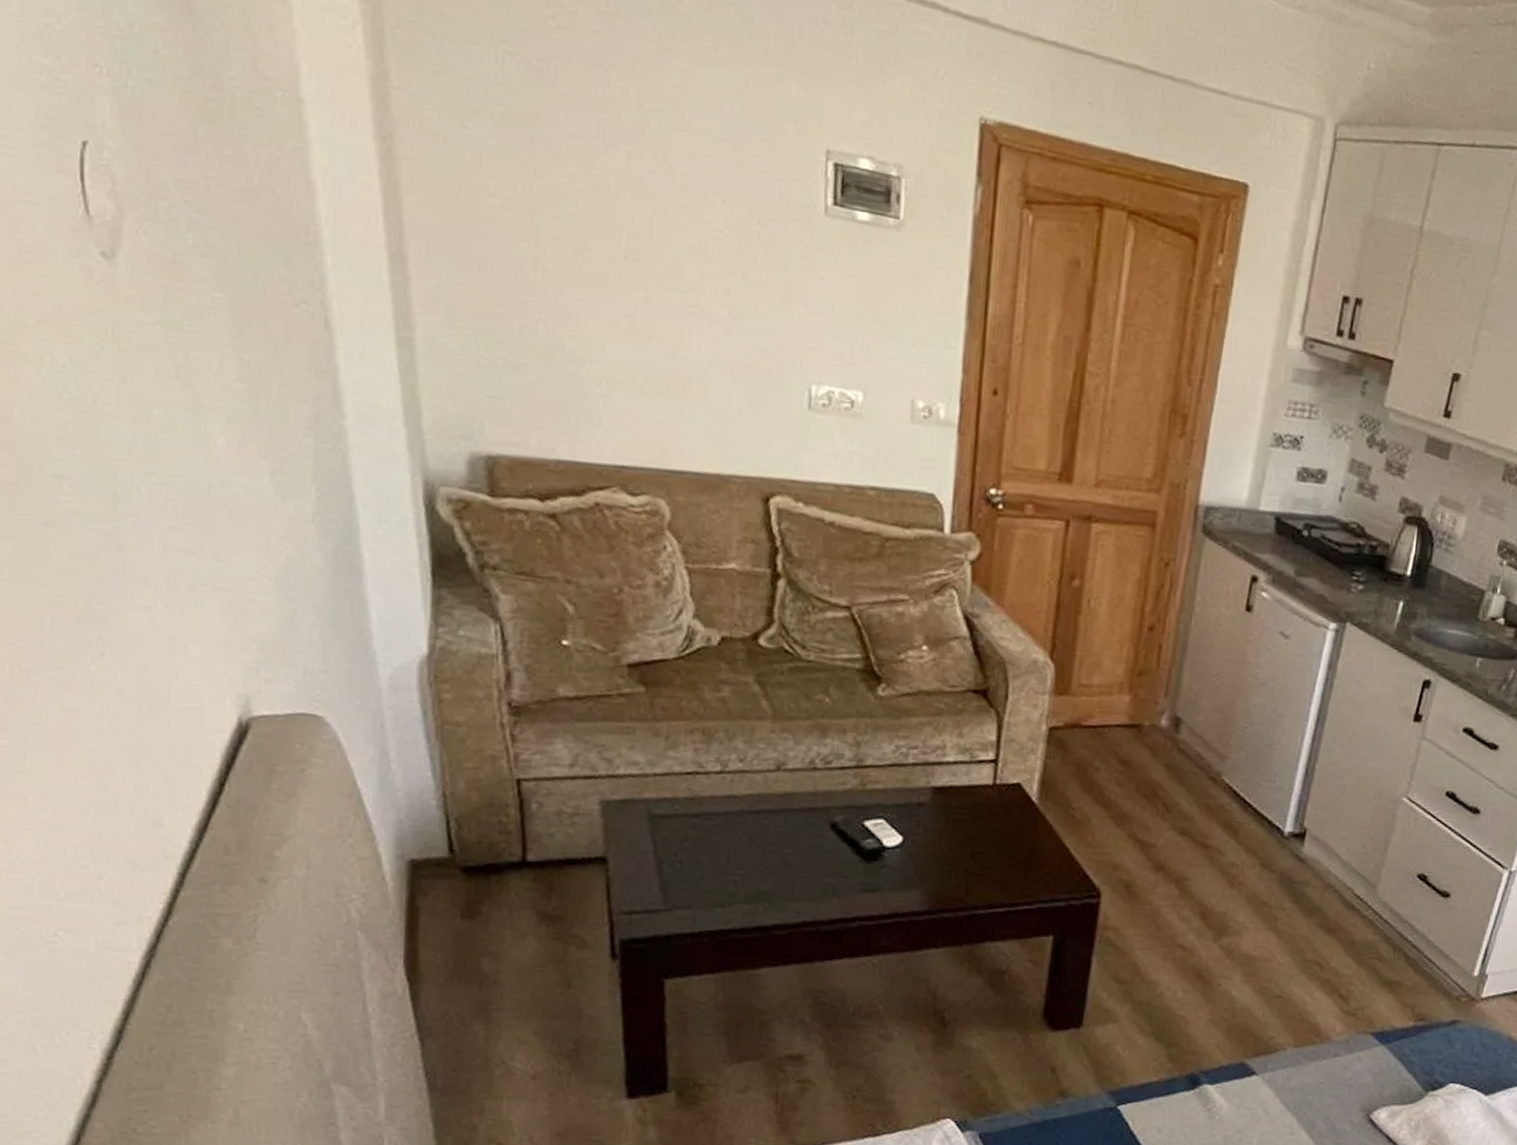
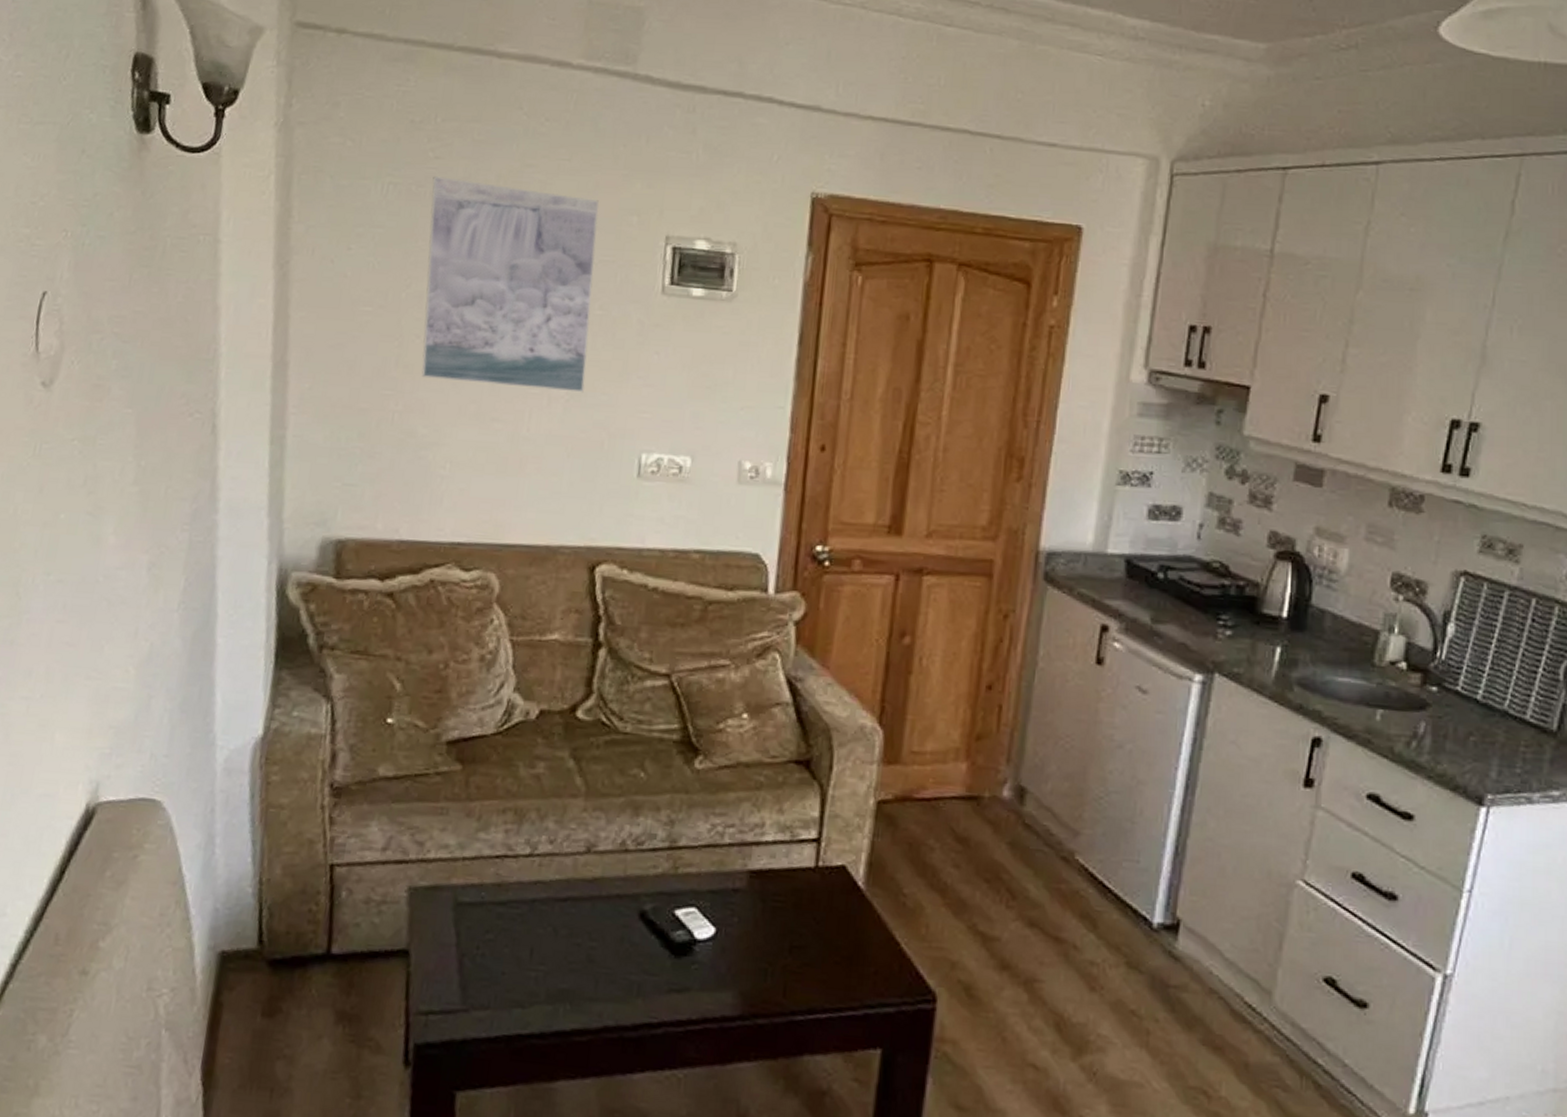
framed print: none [556,50,751,316] -> present [421,176,599,393]

